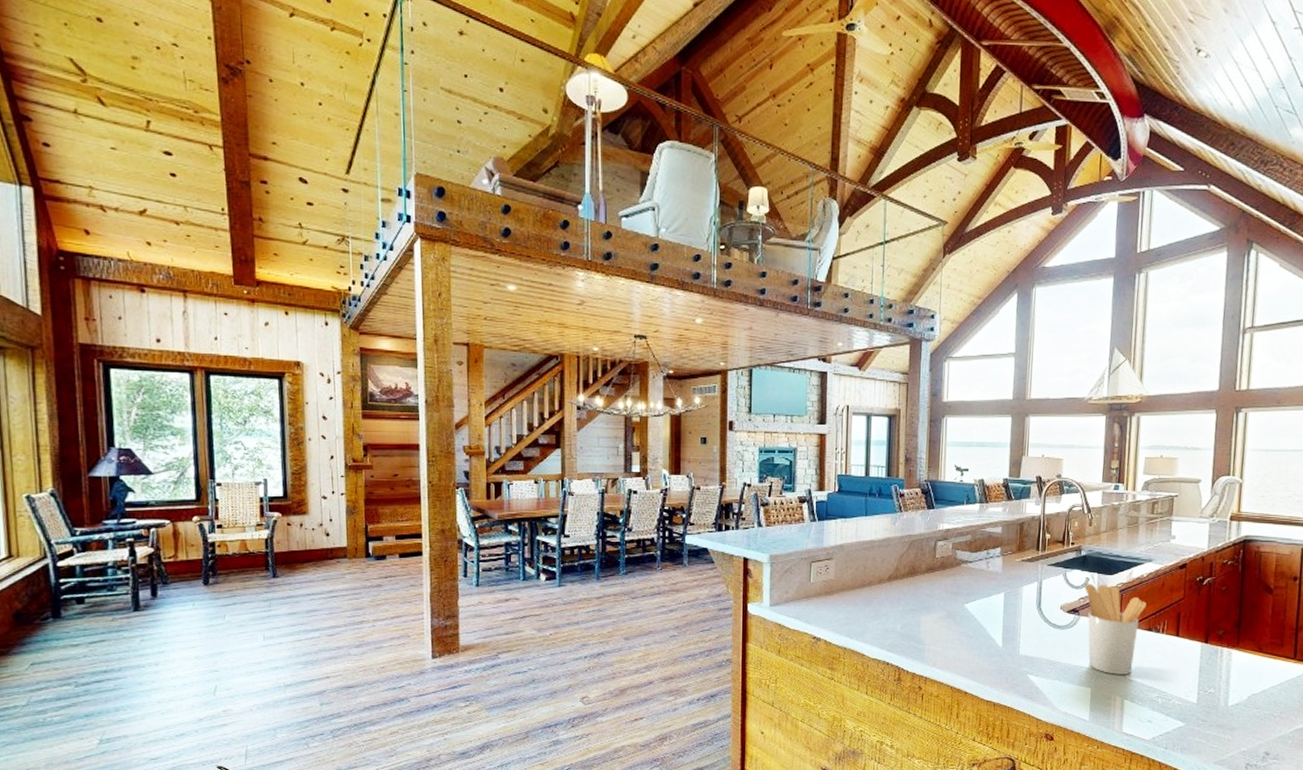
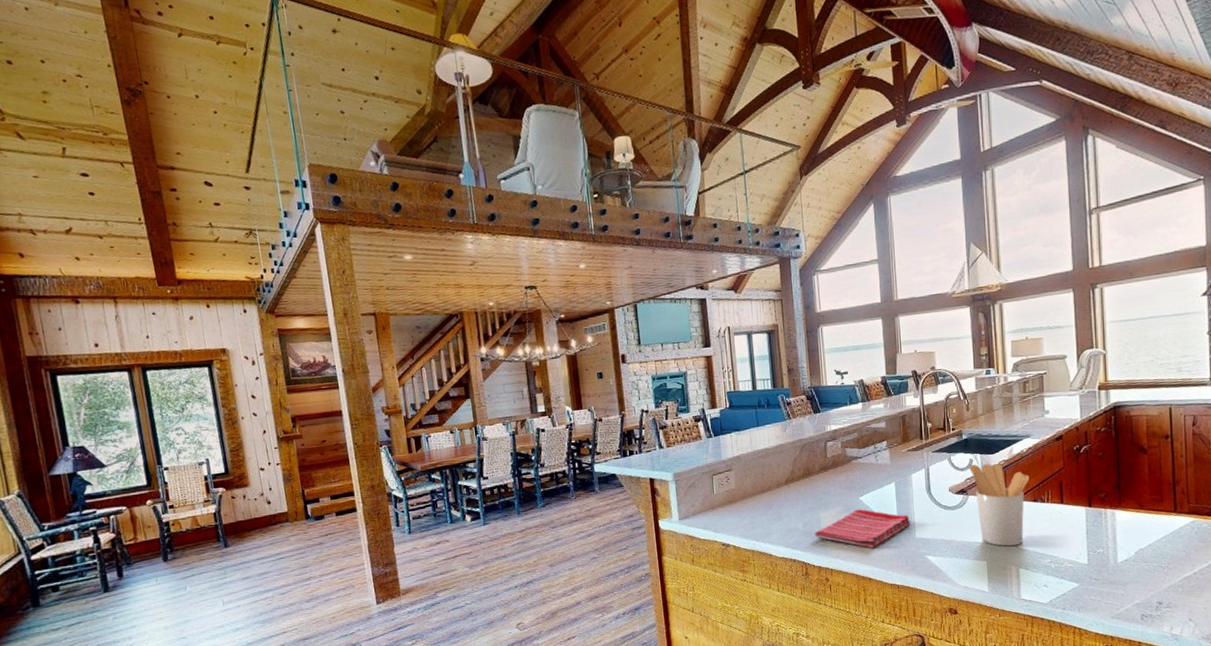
dish towel: none [912,617,1016,660] -> present [814,509,911,548]

